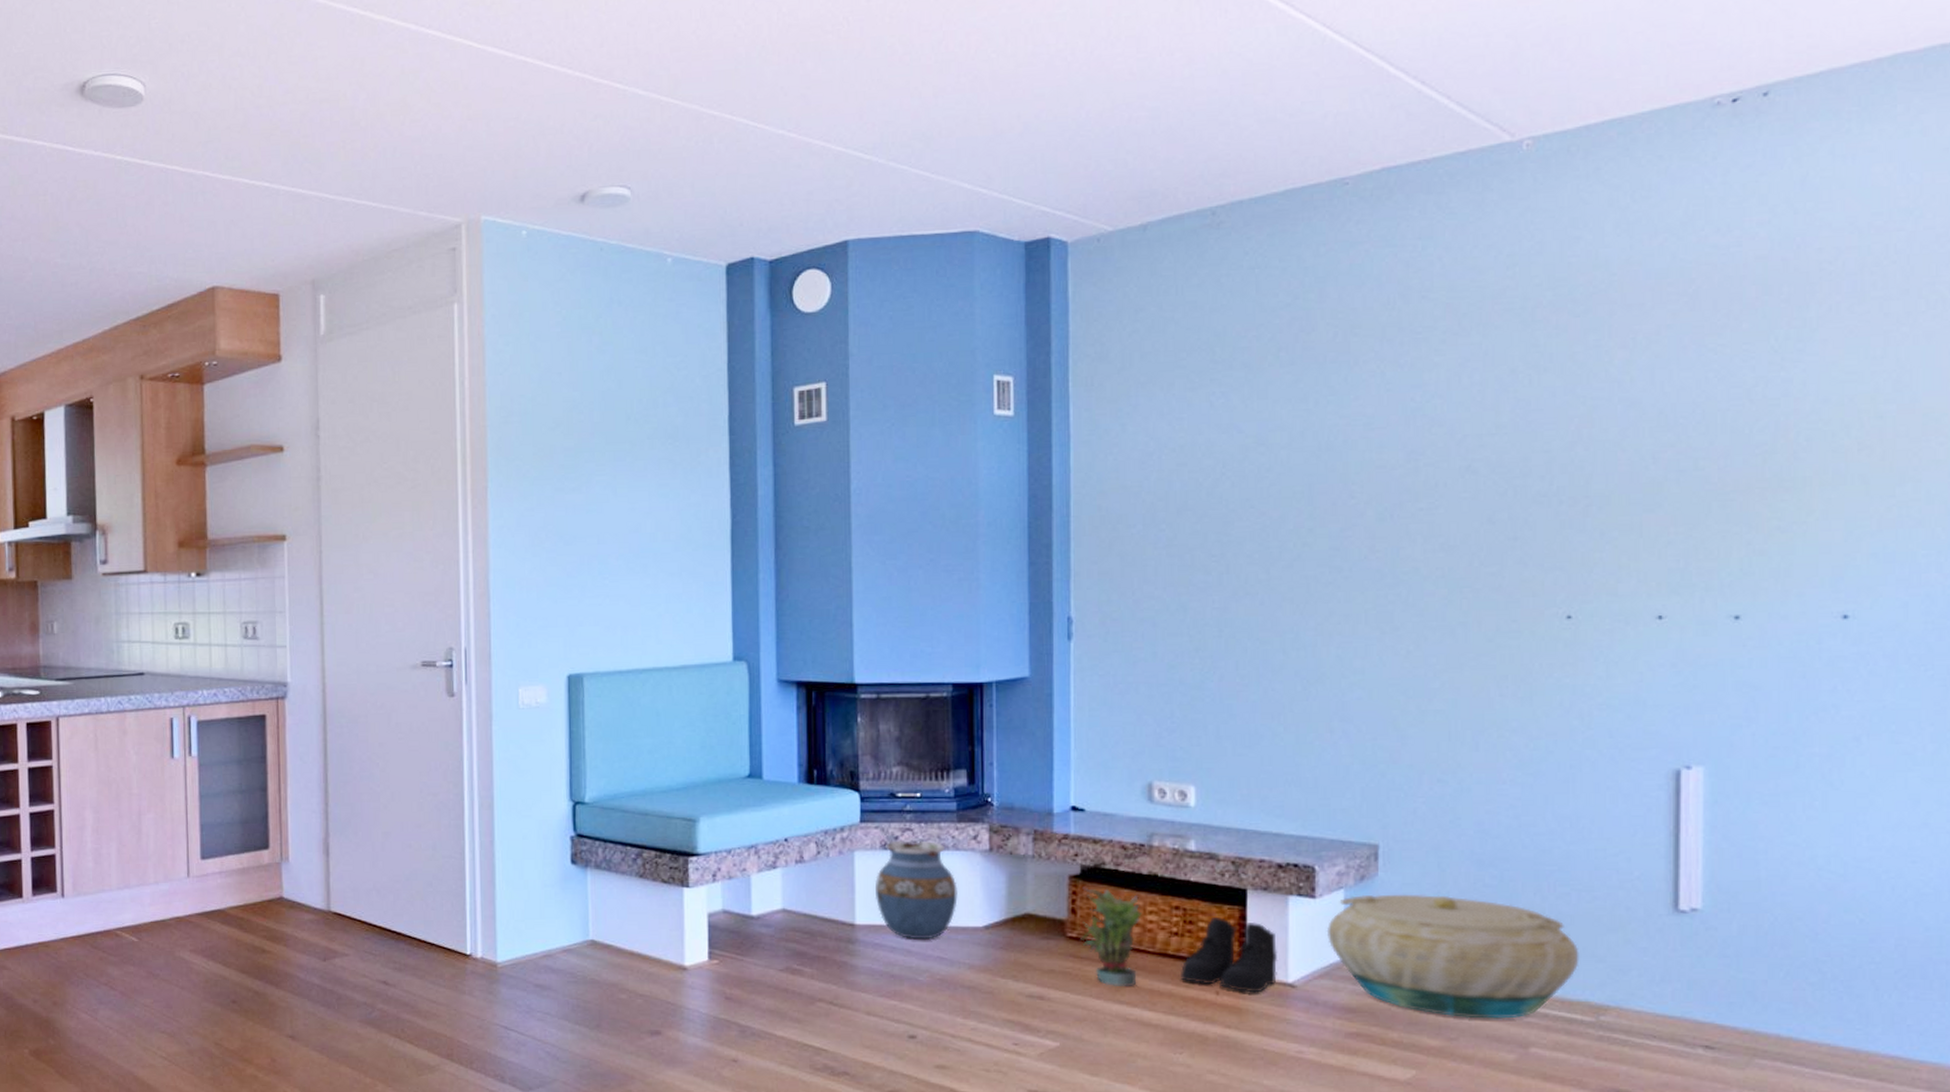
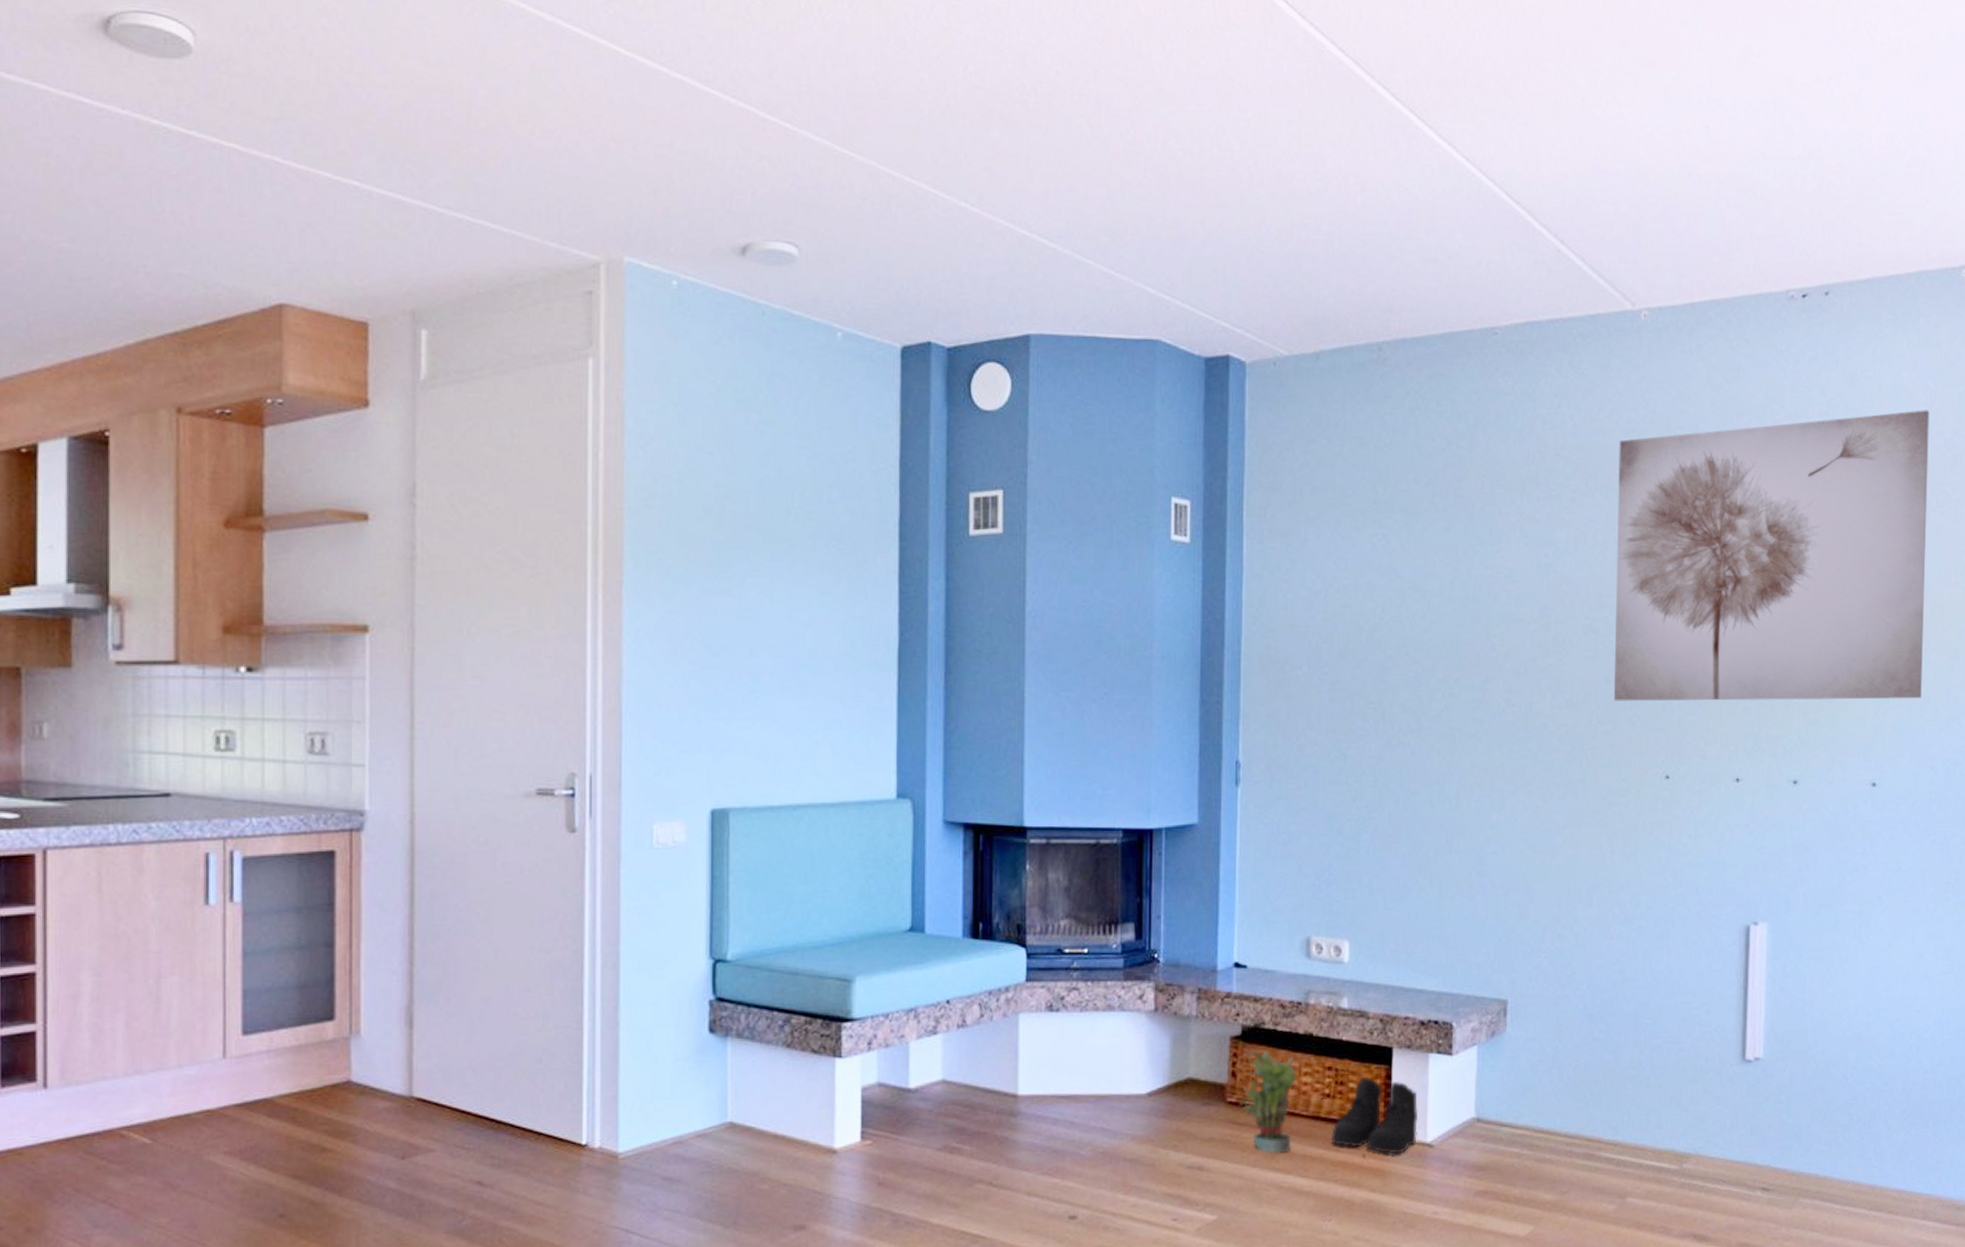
vase: present [875,840,958,940] -> none [1040,1001,1122,1110]
basket: present [1326,894,1579,1019] -> none [1461,1049,1668,1172]
wall art: none [1498,205,1913,542] -> present [1613,410,1930,702]

